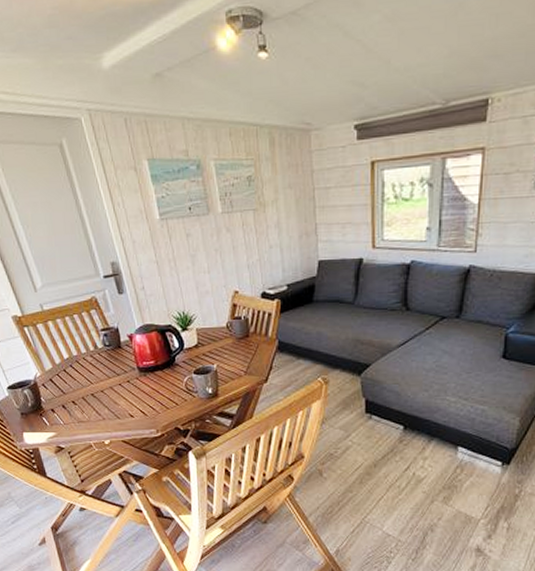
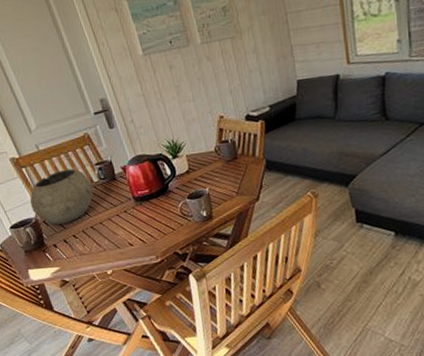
bowl: none [29,332,96,389] -> present [29,168,93,225]

